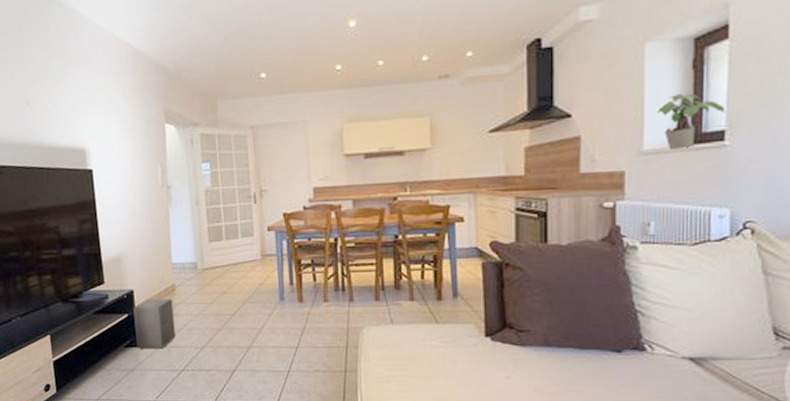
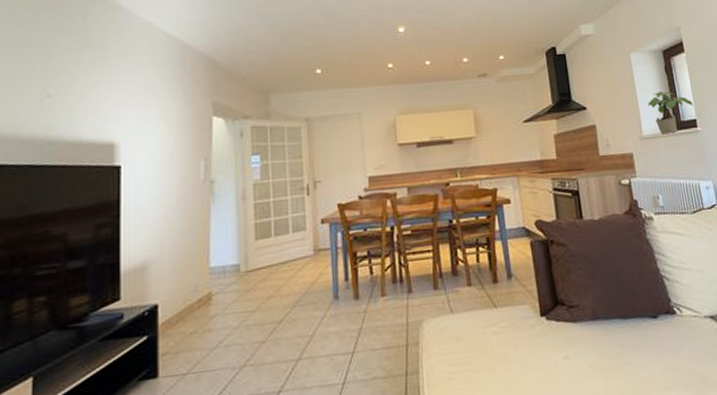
speaker: present [133,298,176,349] -> none [155,310,208,380]

